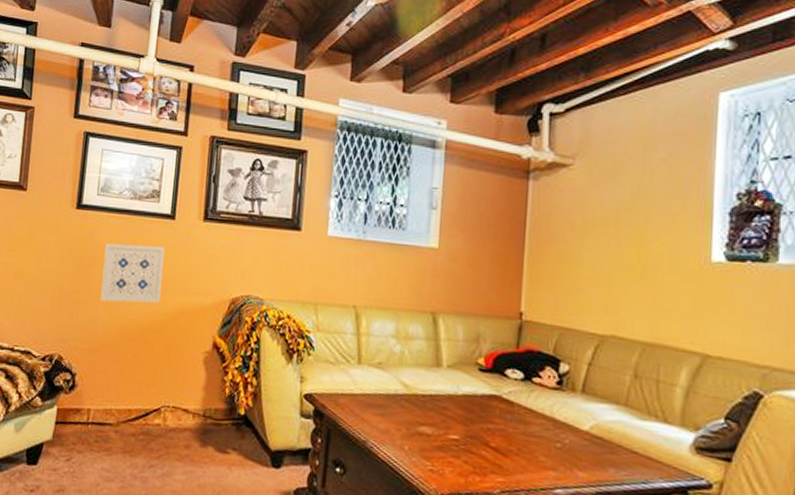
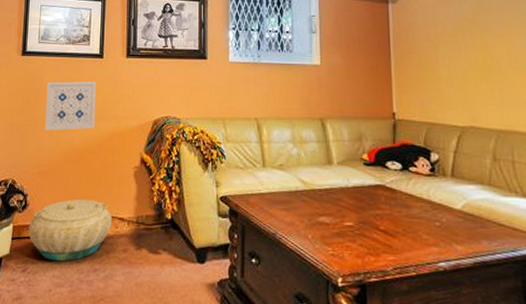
basket: none [75,383,176,454] -> present [28,199,113,262]

